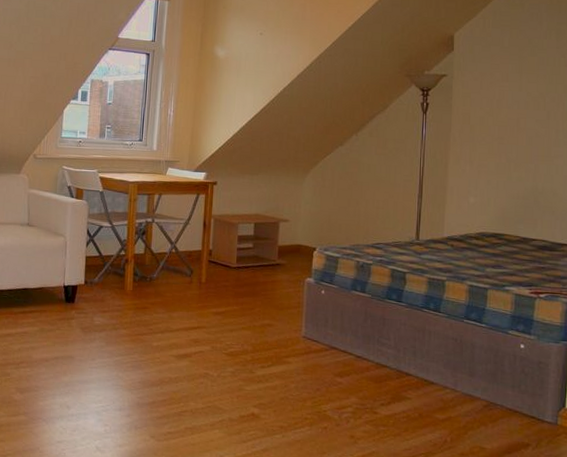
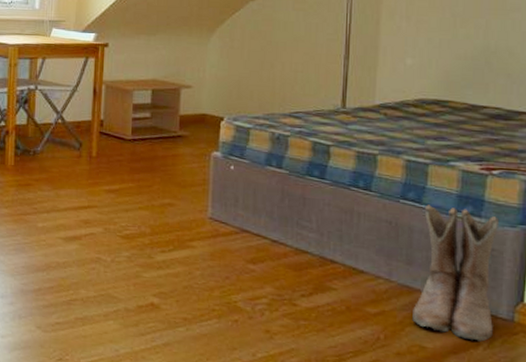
boots: none [474,324,546,443] -> present [412,204,500,342]

